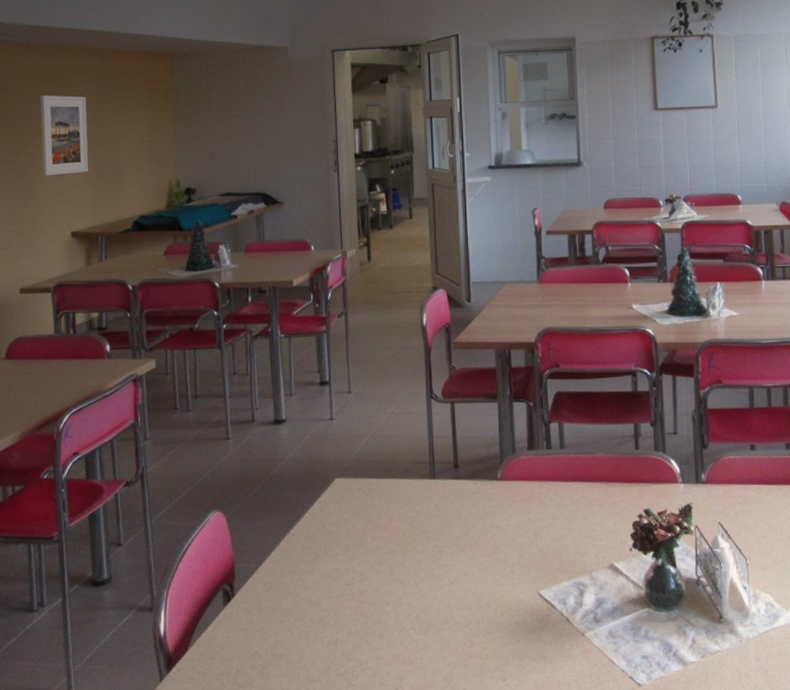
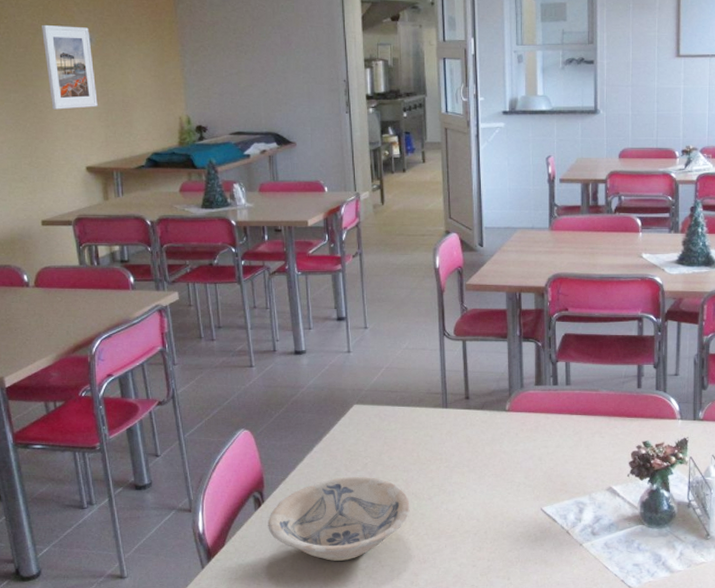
bowl: none [237,561,395,665] -> present [268,476,410,561]

